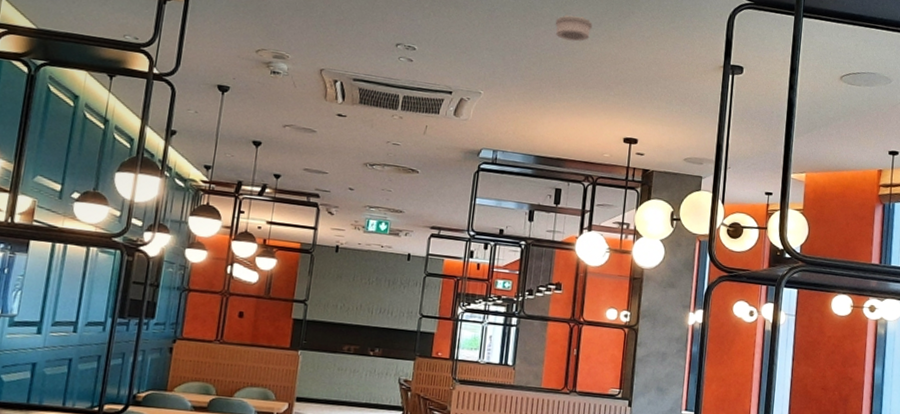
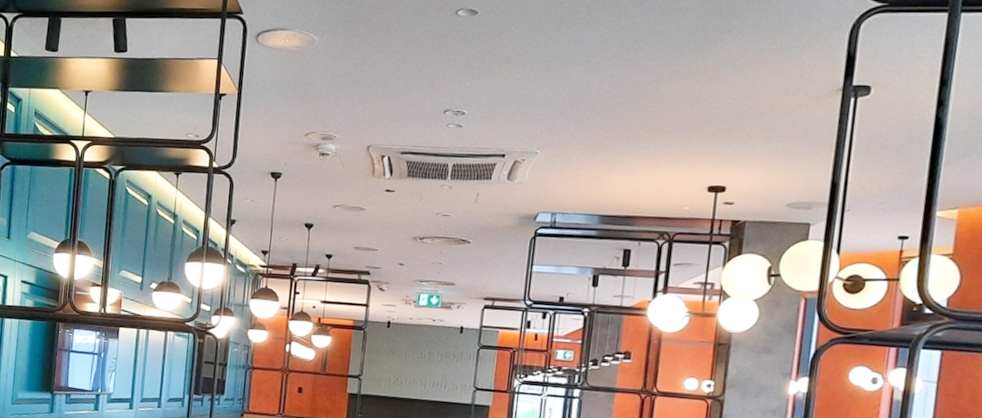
smoke detector: present [555,15,593,42] -> none [623,52,669,83]

